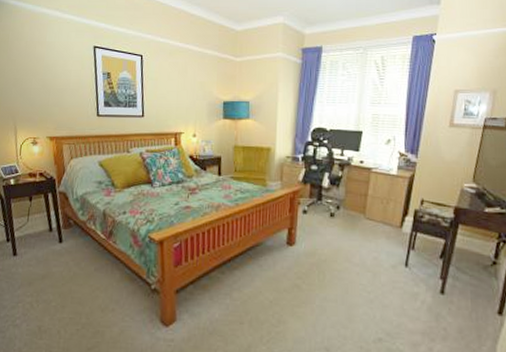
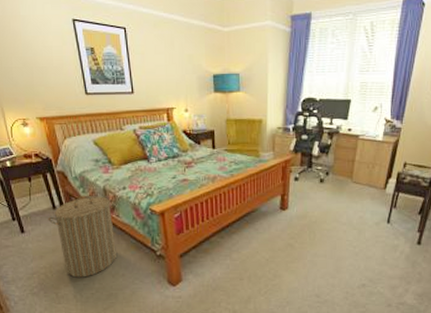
laundry hamper: none [42,218,114,310] -> present [48,195,116,278]

